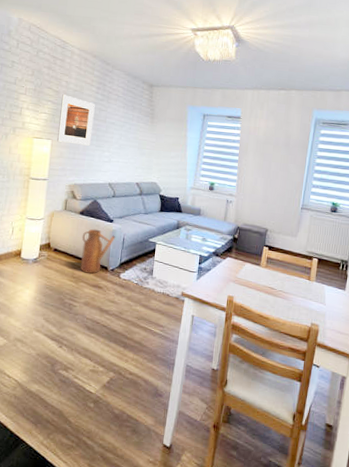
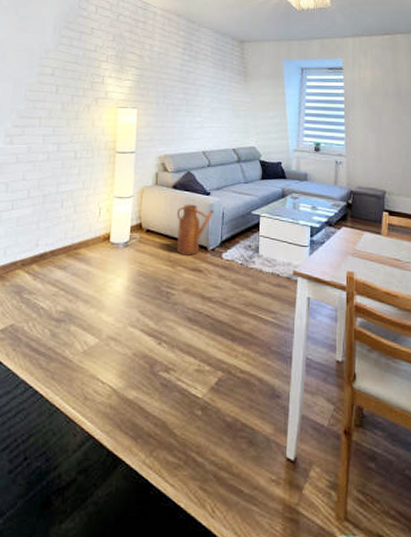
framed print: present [57,94,95,146] -> none [144,58,182,112]

